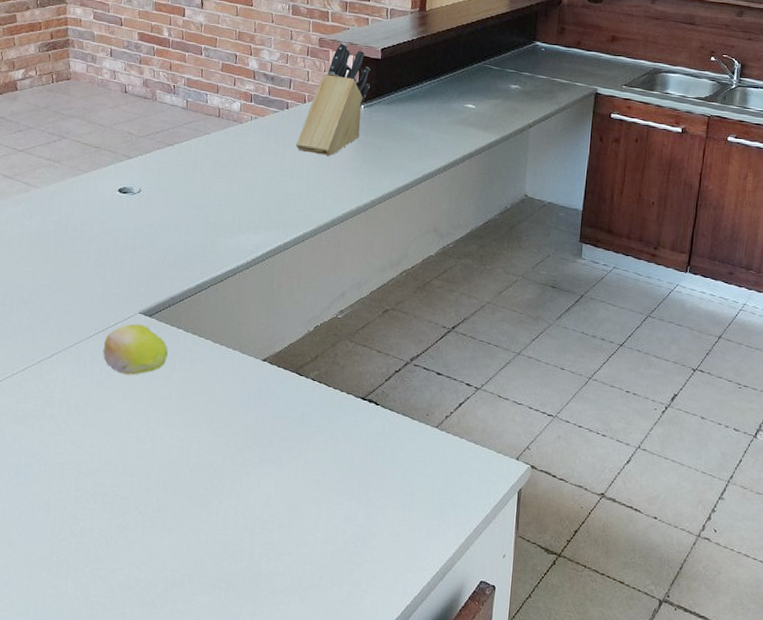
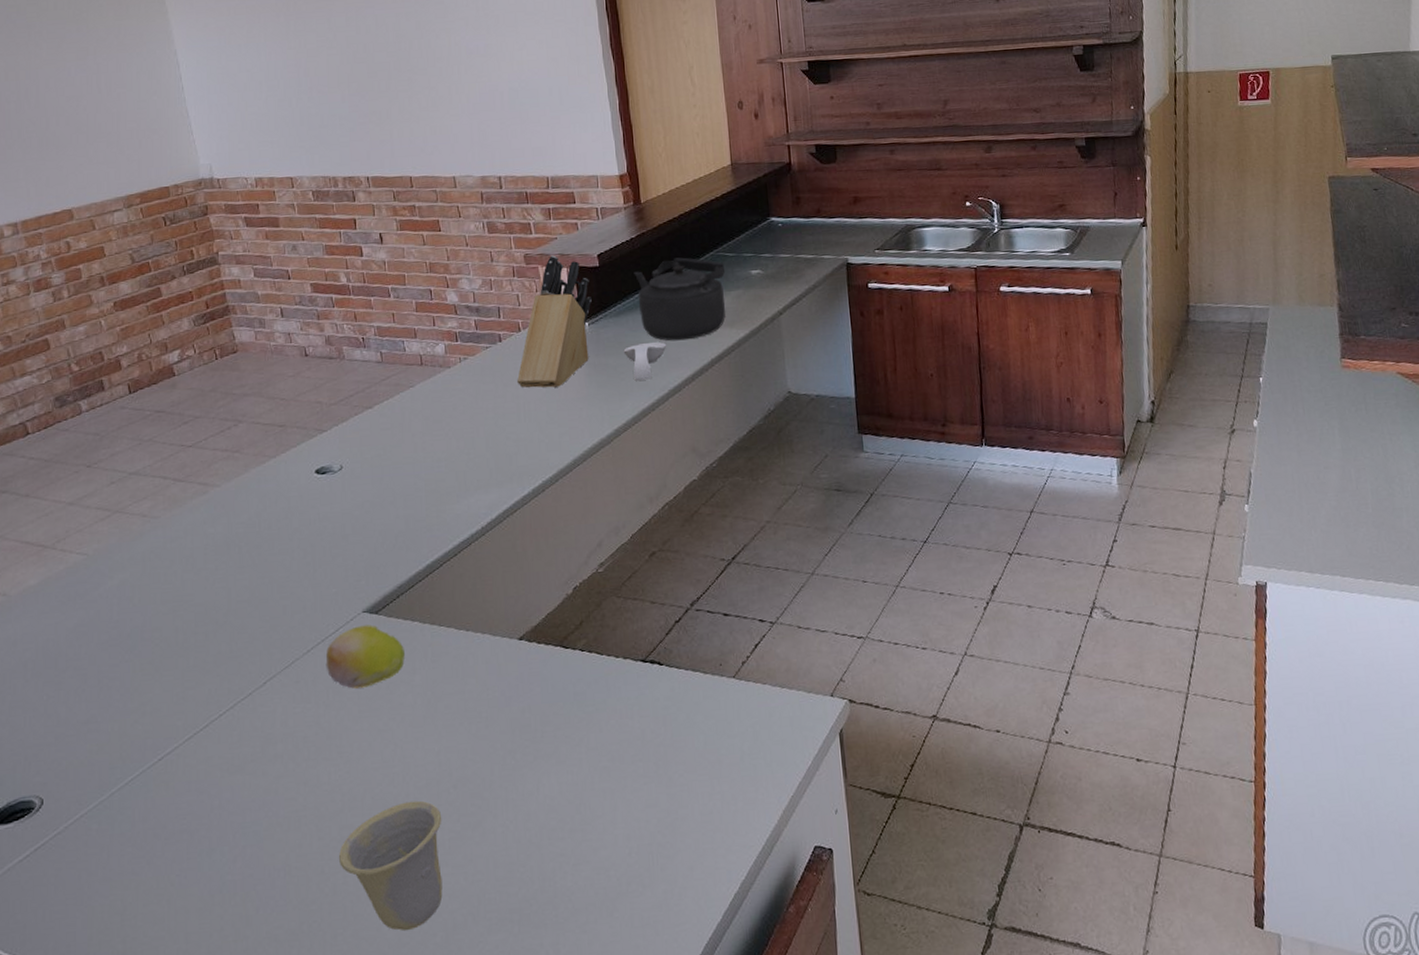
cup: none [89,474,177,578] -> present [339,800,443,931]
spoon rest: none [389,131,426,163] -> present [623,342,666,381]
kettle: none [409,63,489,135] -> present [634,257,726,341]

